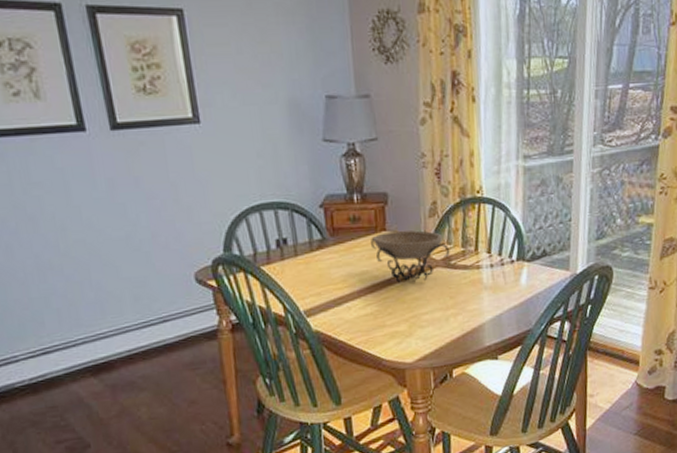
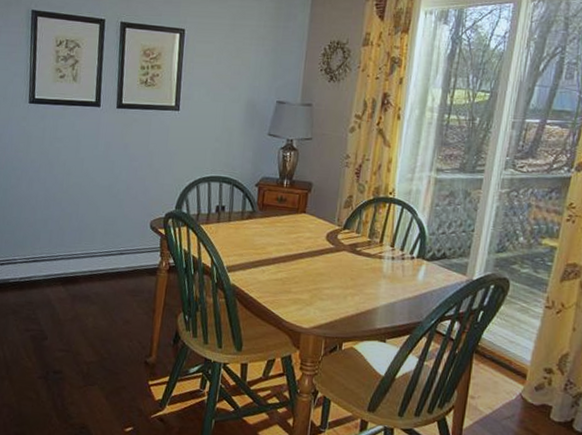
decorative bowl: present [371,230,450,283] -> none [291,214,358,261]

